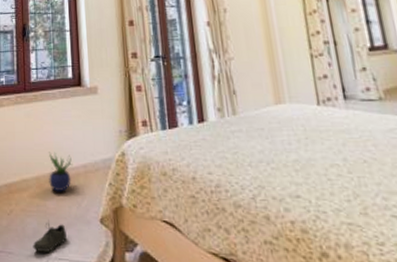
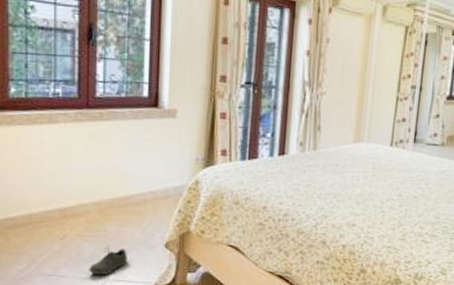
potted plant: present [49,152,73,192] -> none [111,176,141,218]

